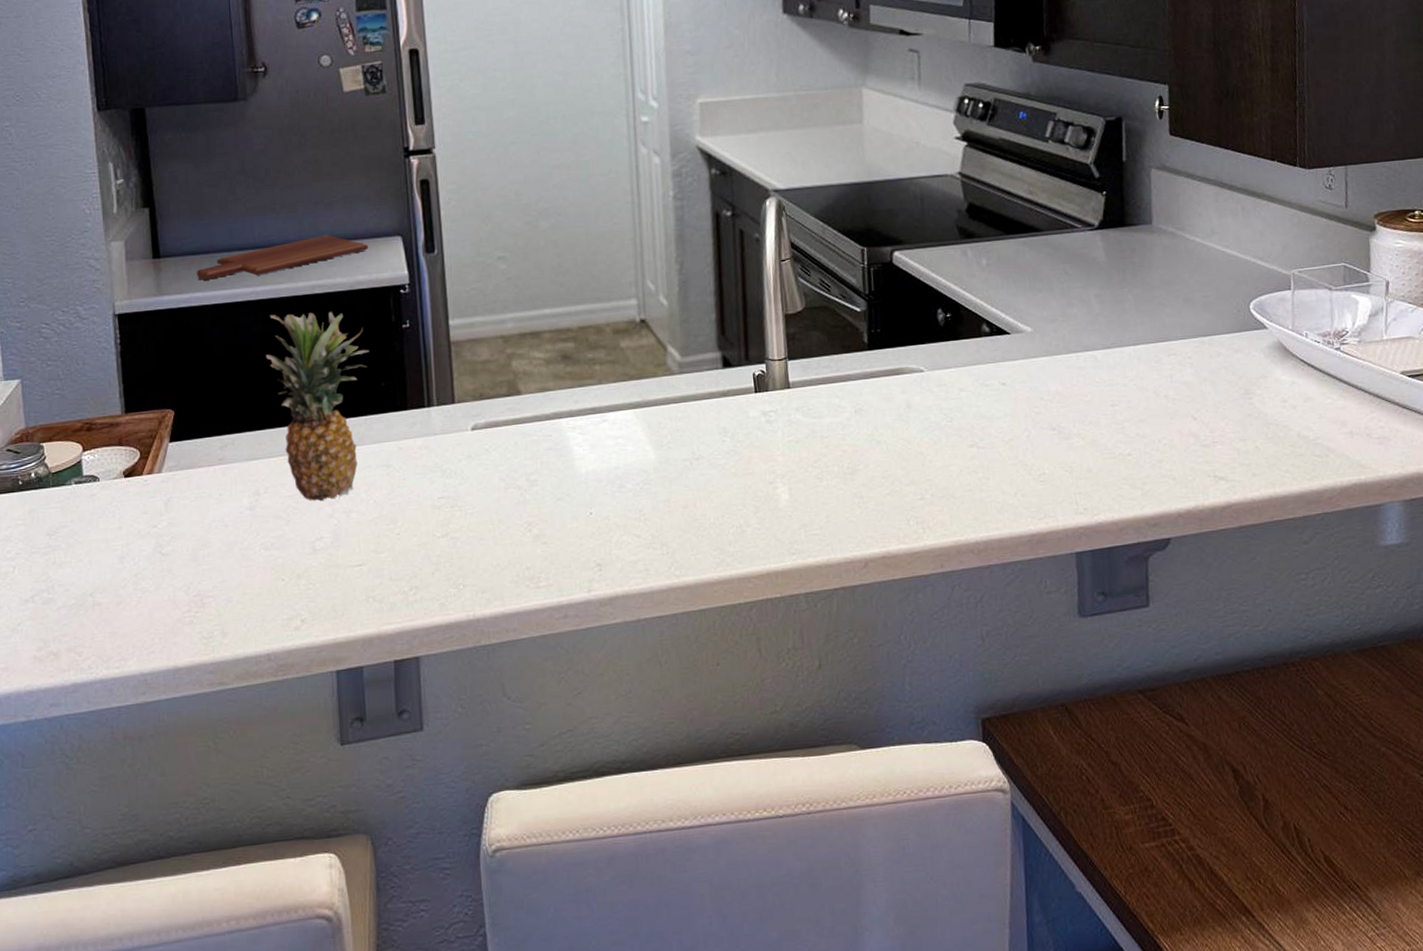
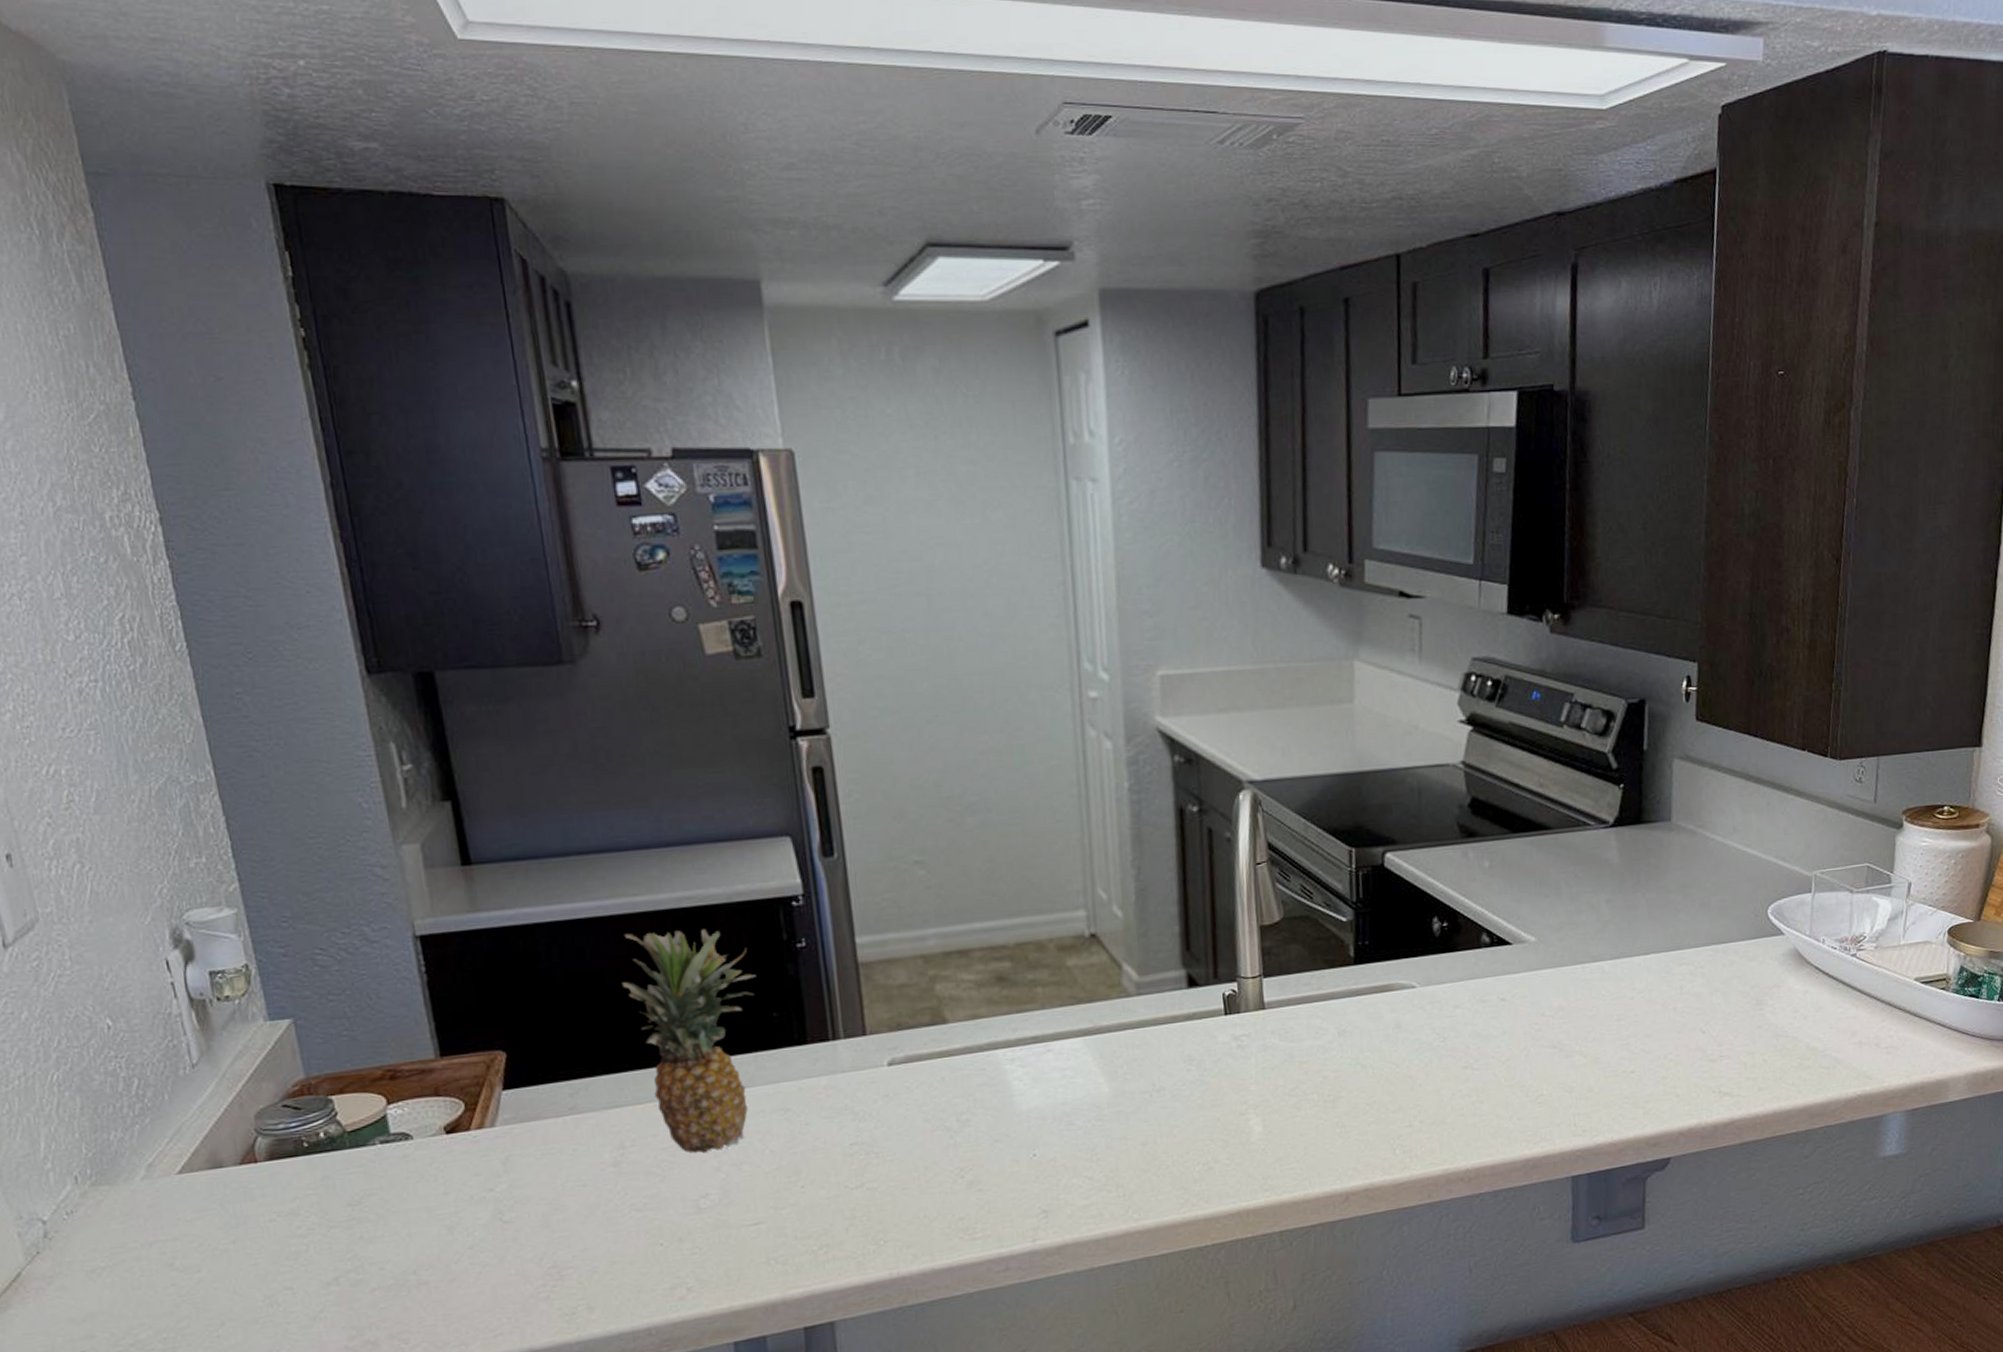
cutting board: present [196,234,369,280] -> none [522,834,750,893]

